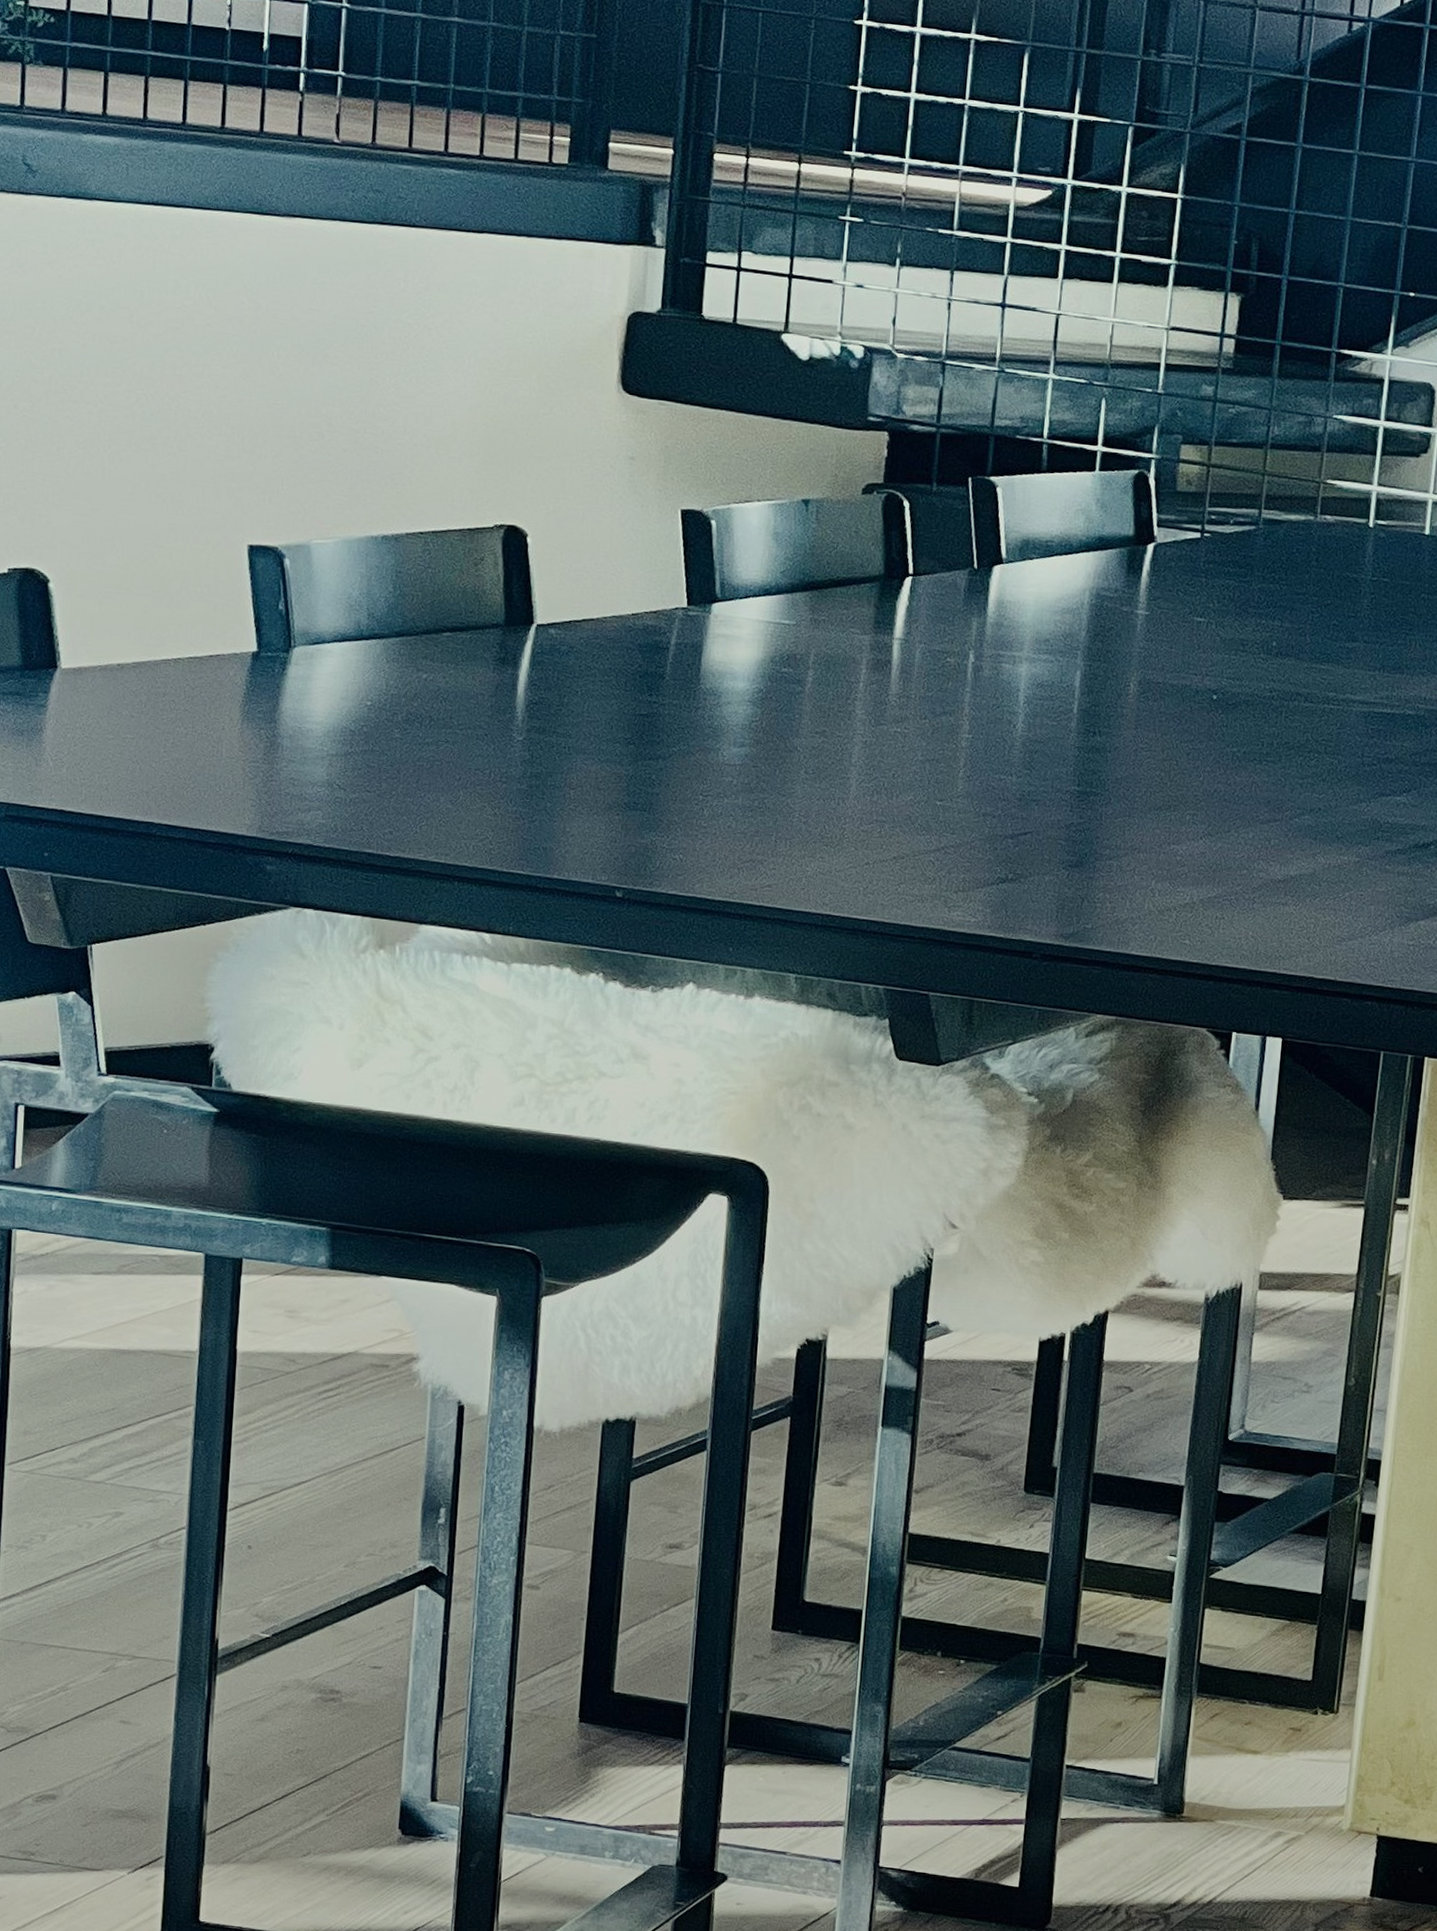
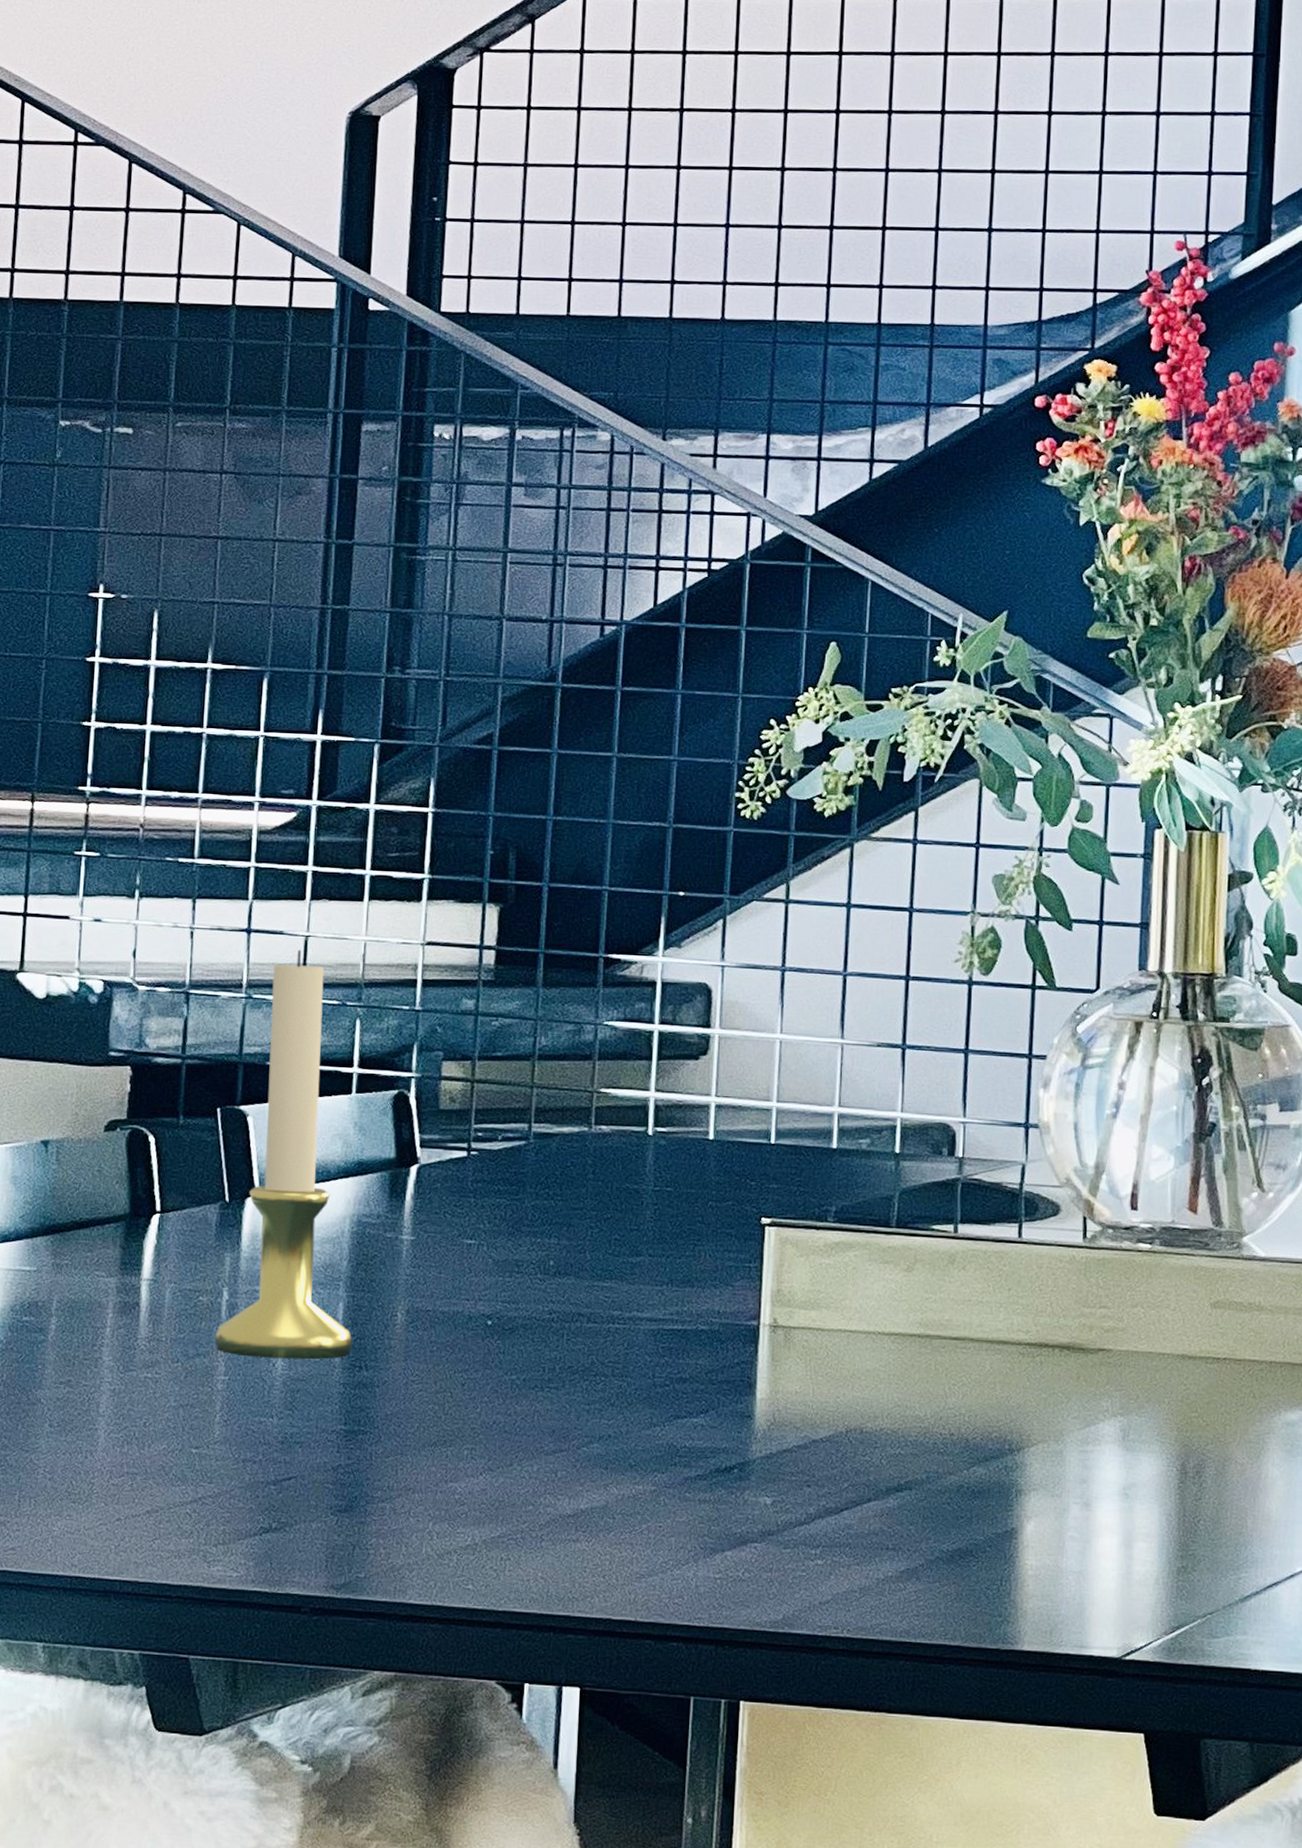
candle holder: none [960,327,1088,724] -> present [214,950,353,1360]

